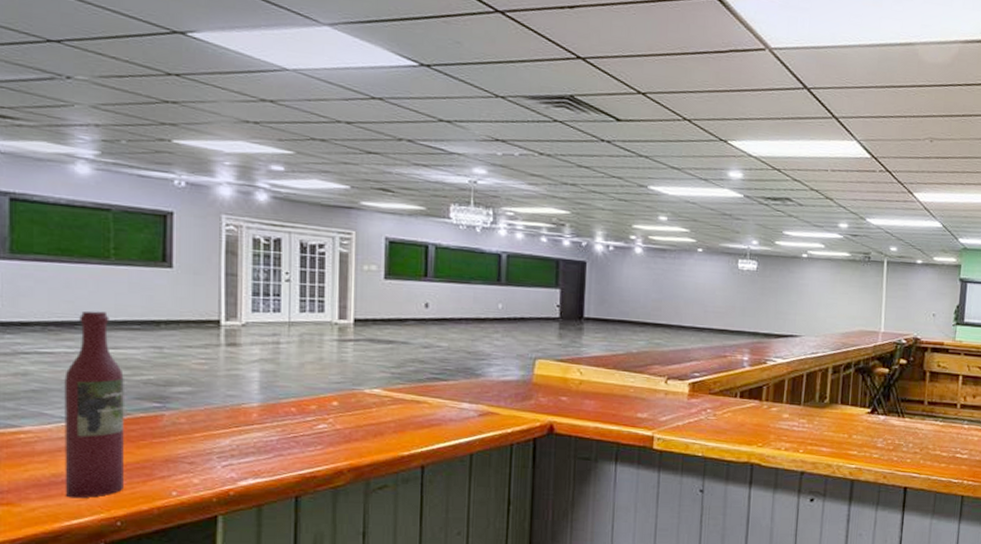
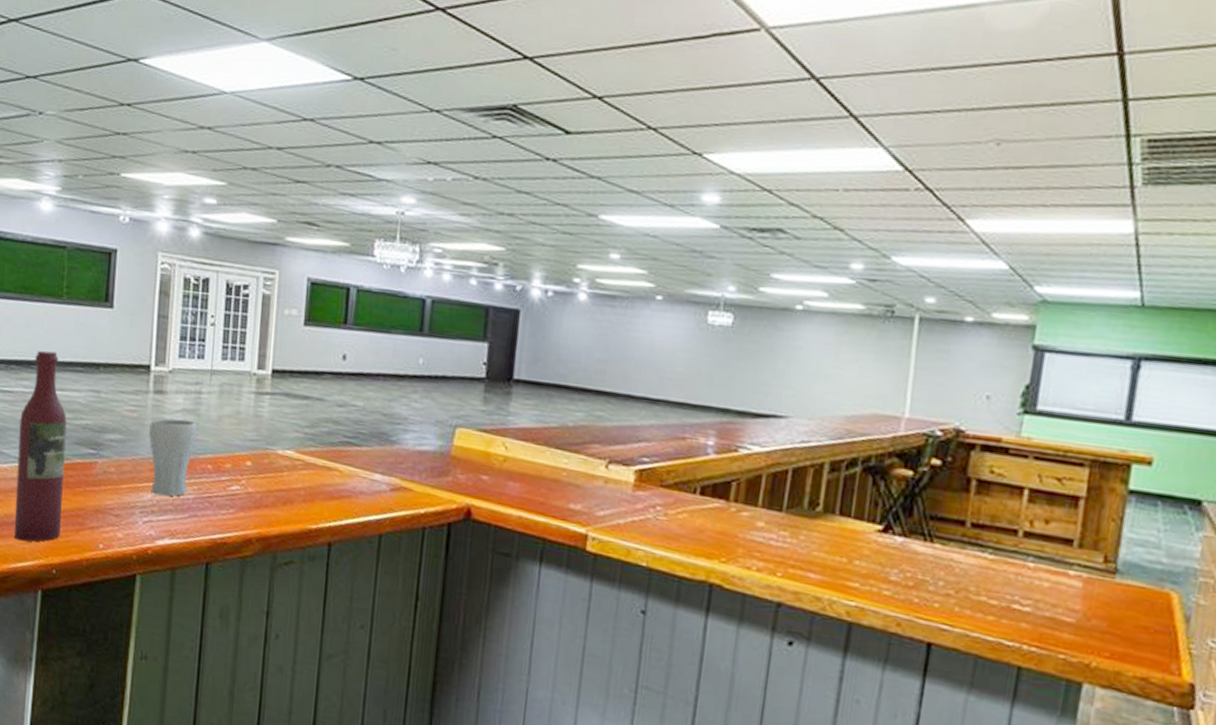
drinking glass: none [223,368,277,440] -> present [149,418,197,497]

